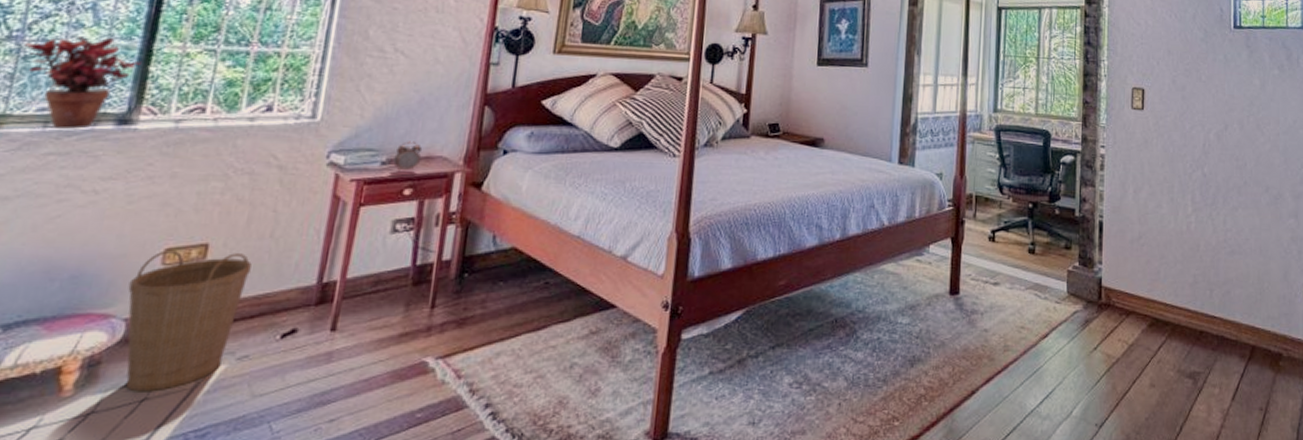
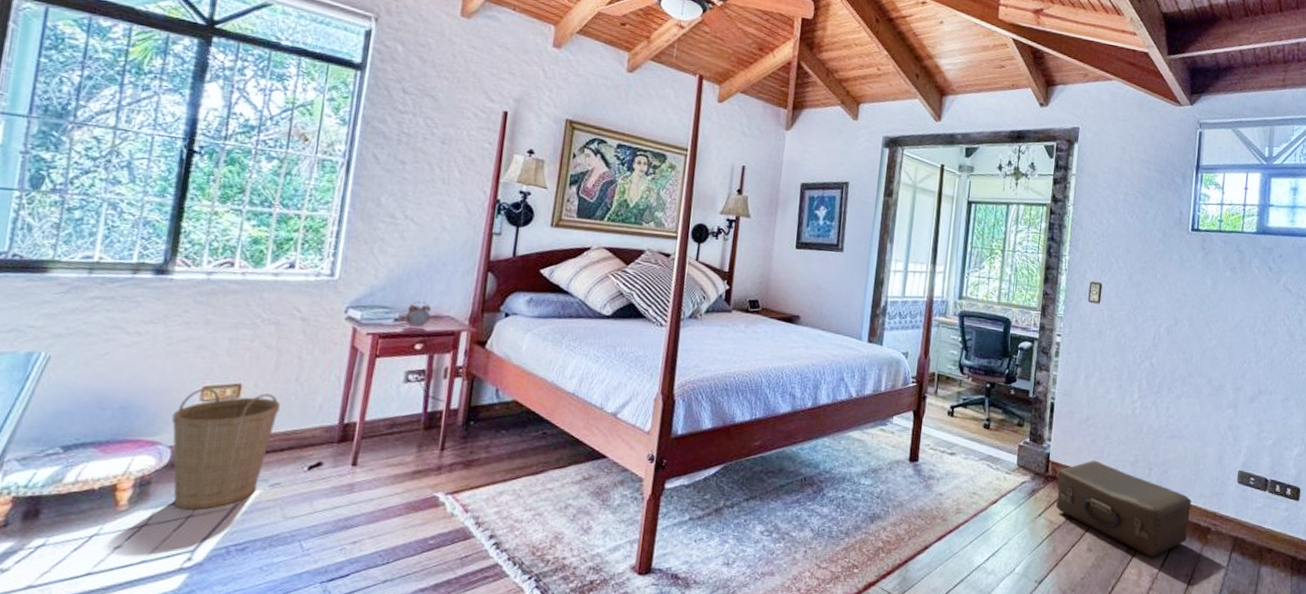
potted plant: present [25,37,141,130] -> none [68,192,174,277]
suitcase: none [1111,283,1259,390] -> present [1056,460,1192,557]

